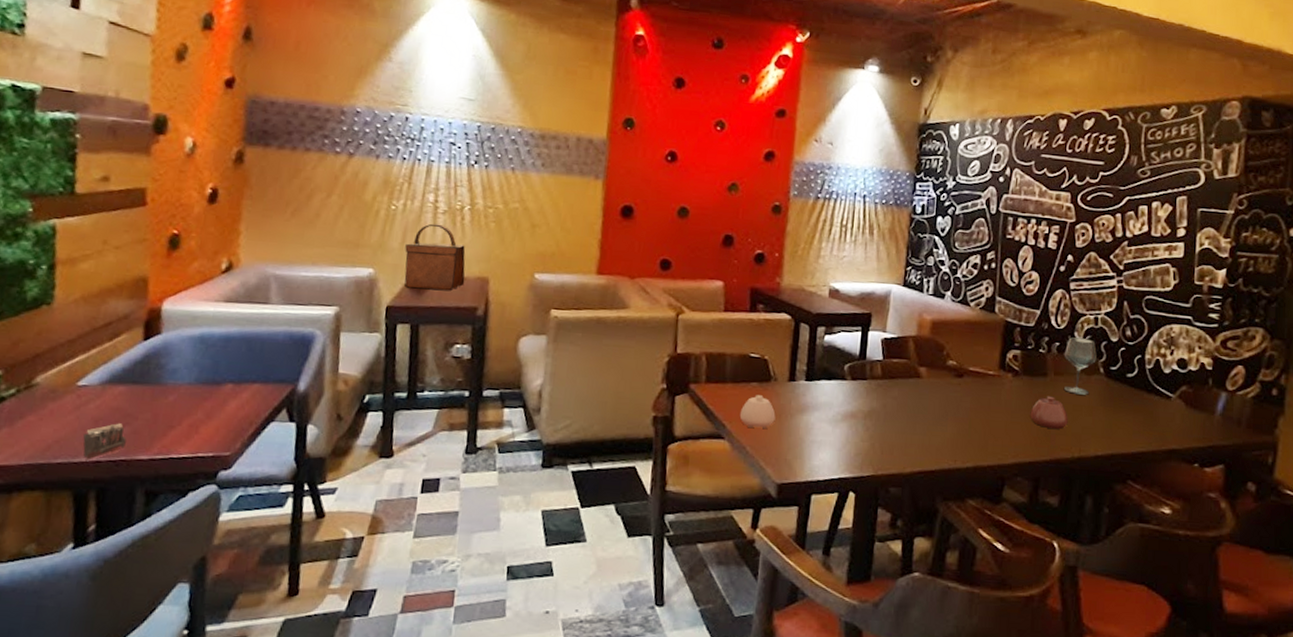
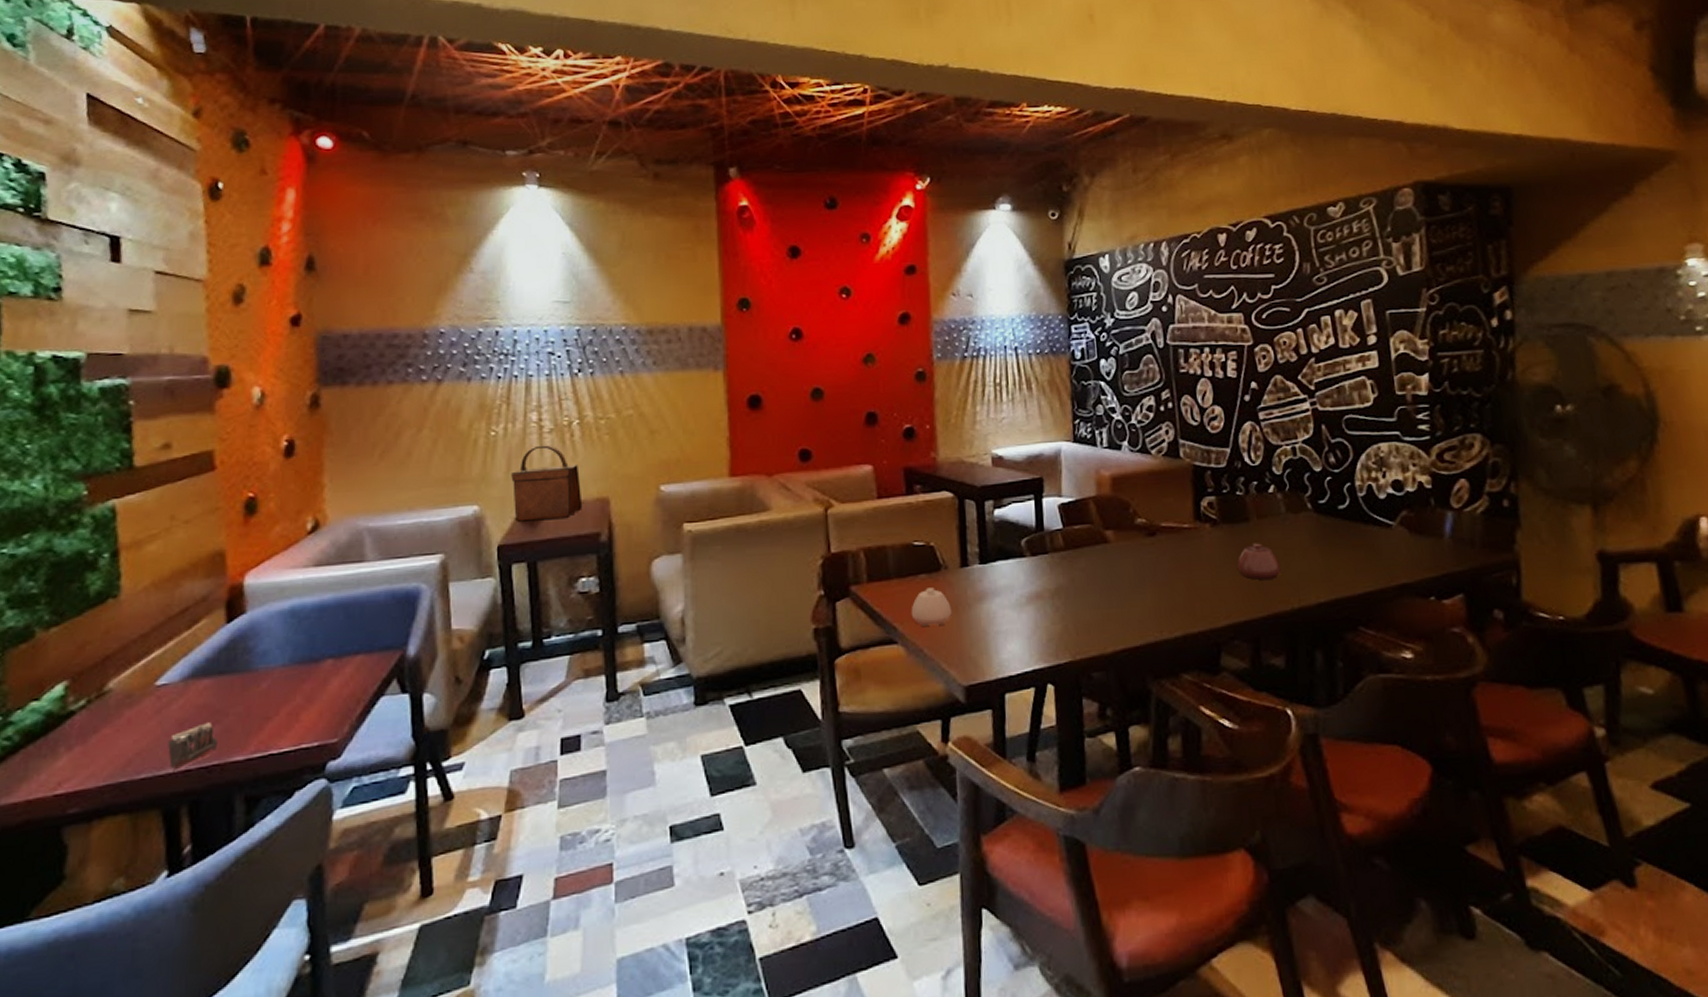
wine glass: present [1063,337,1097,395] -> none [1264,472,1301,537]

